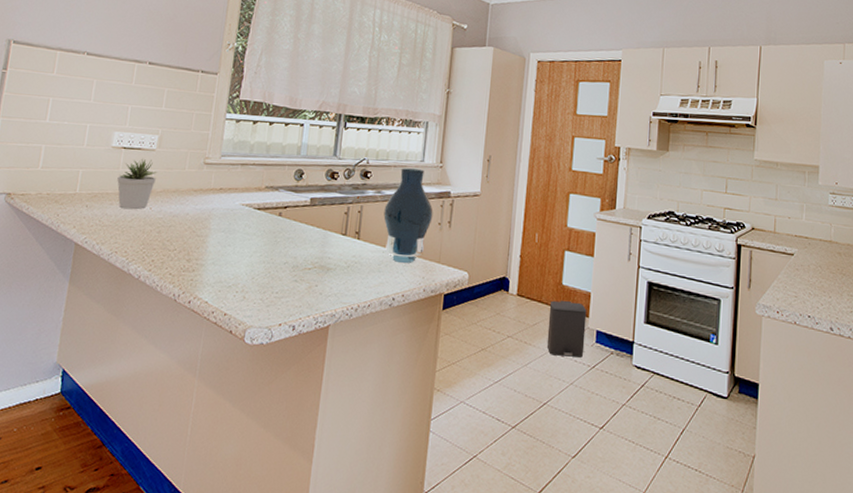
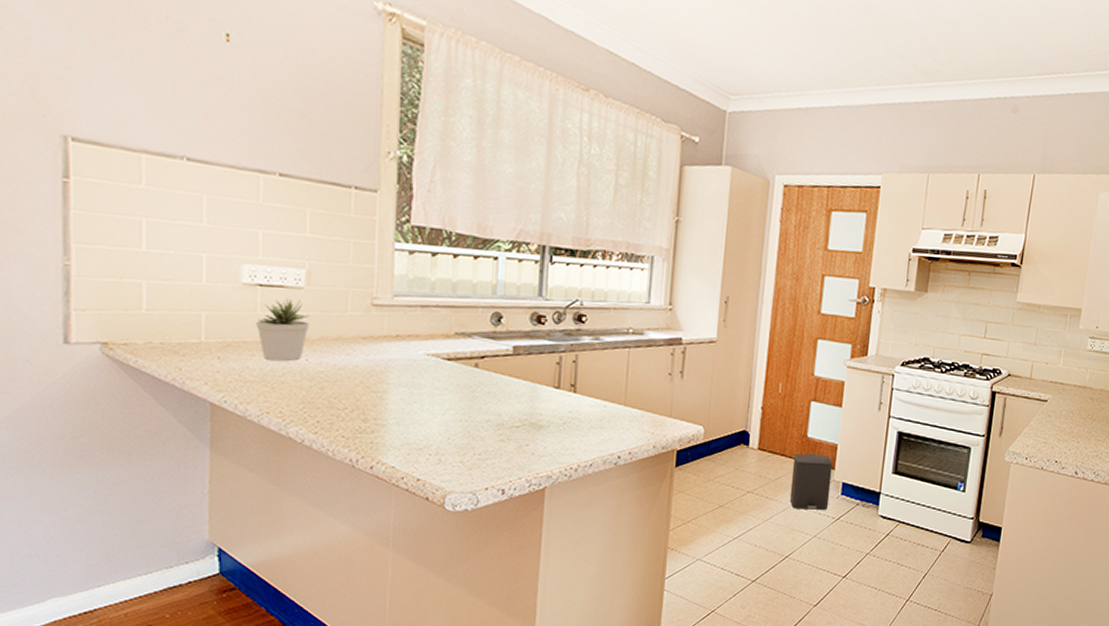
vase: present [383,168,433,263] -> none [603,310,662,418]

